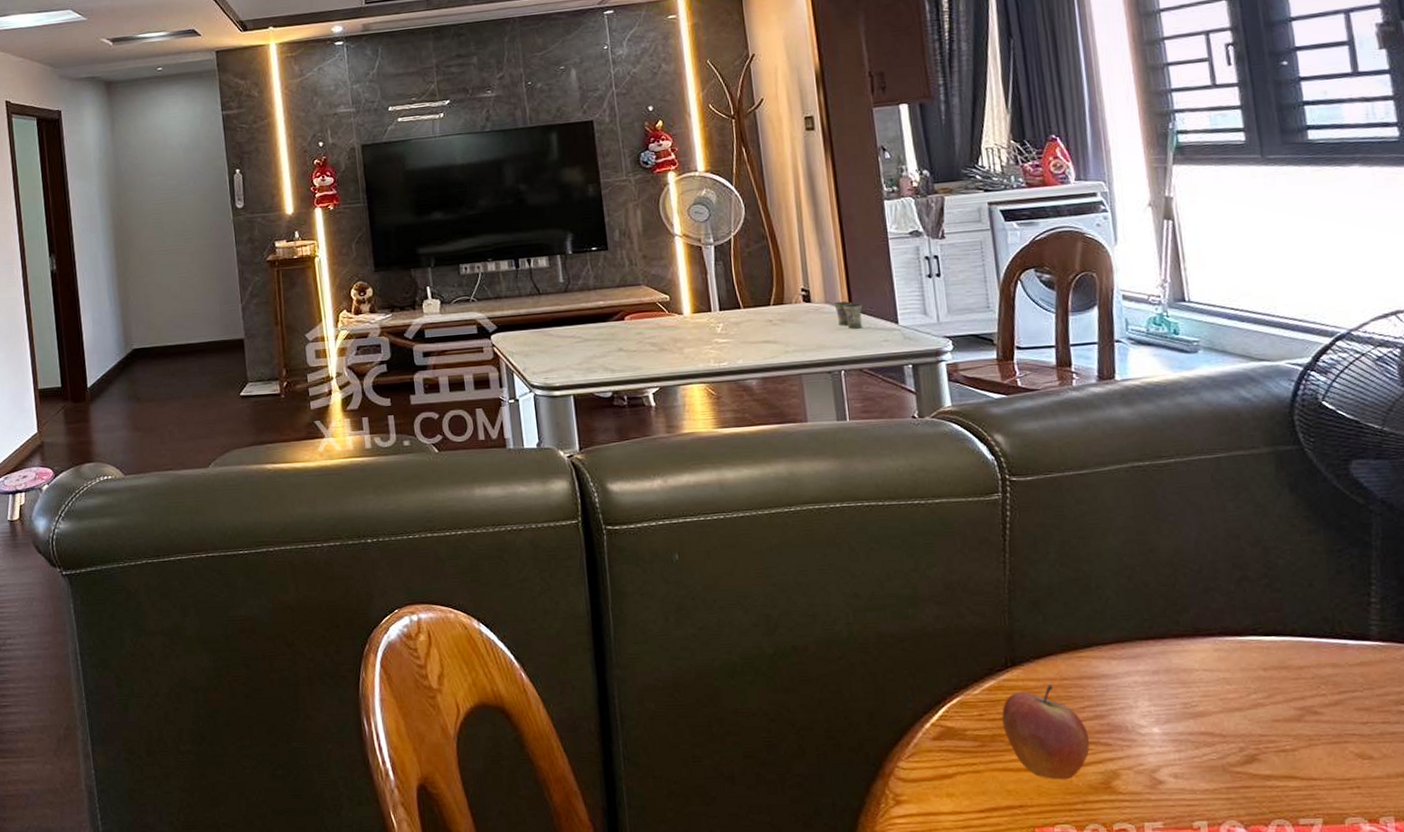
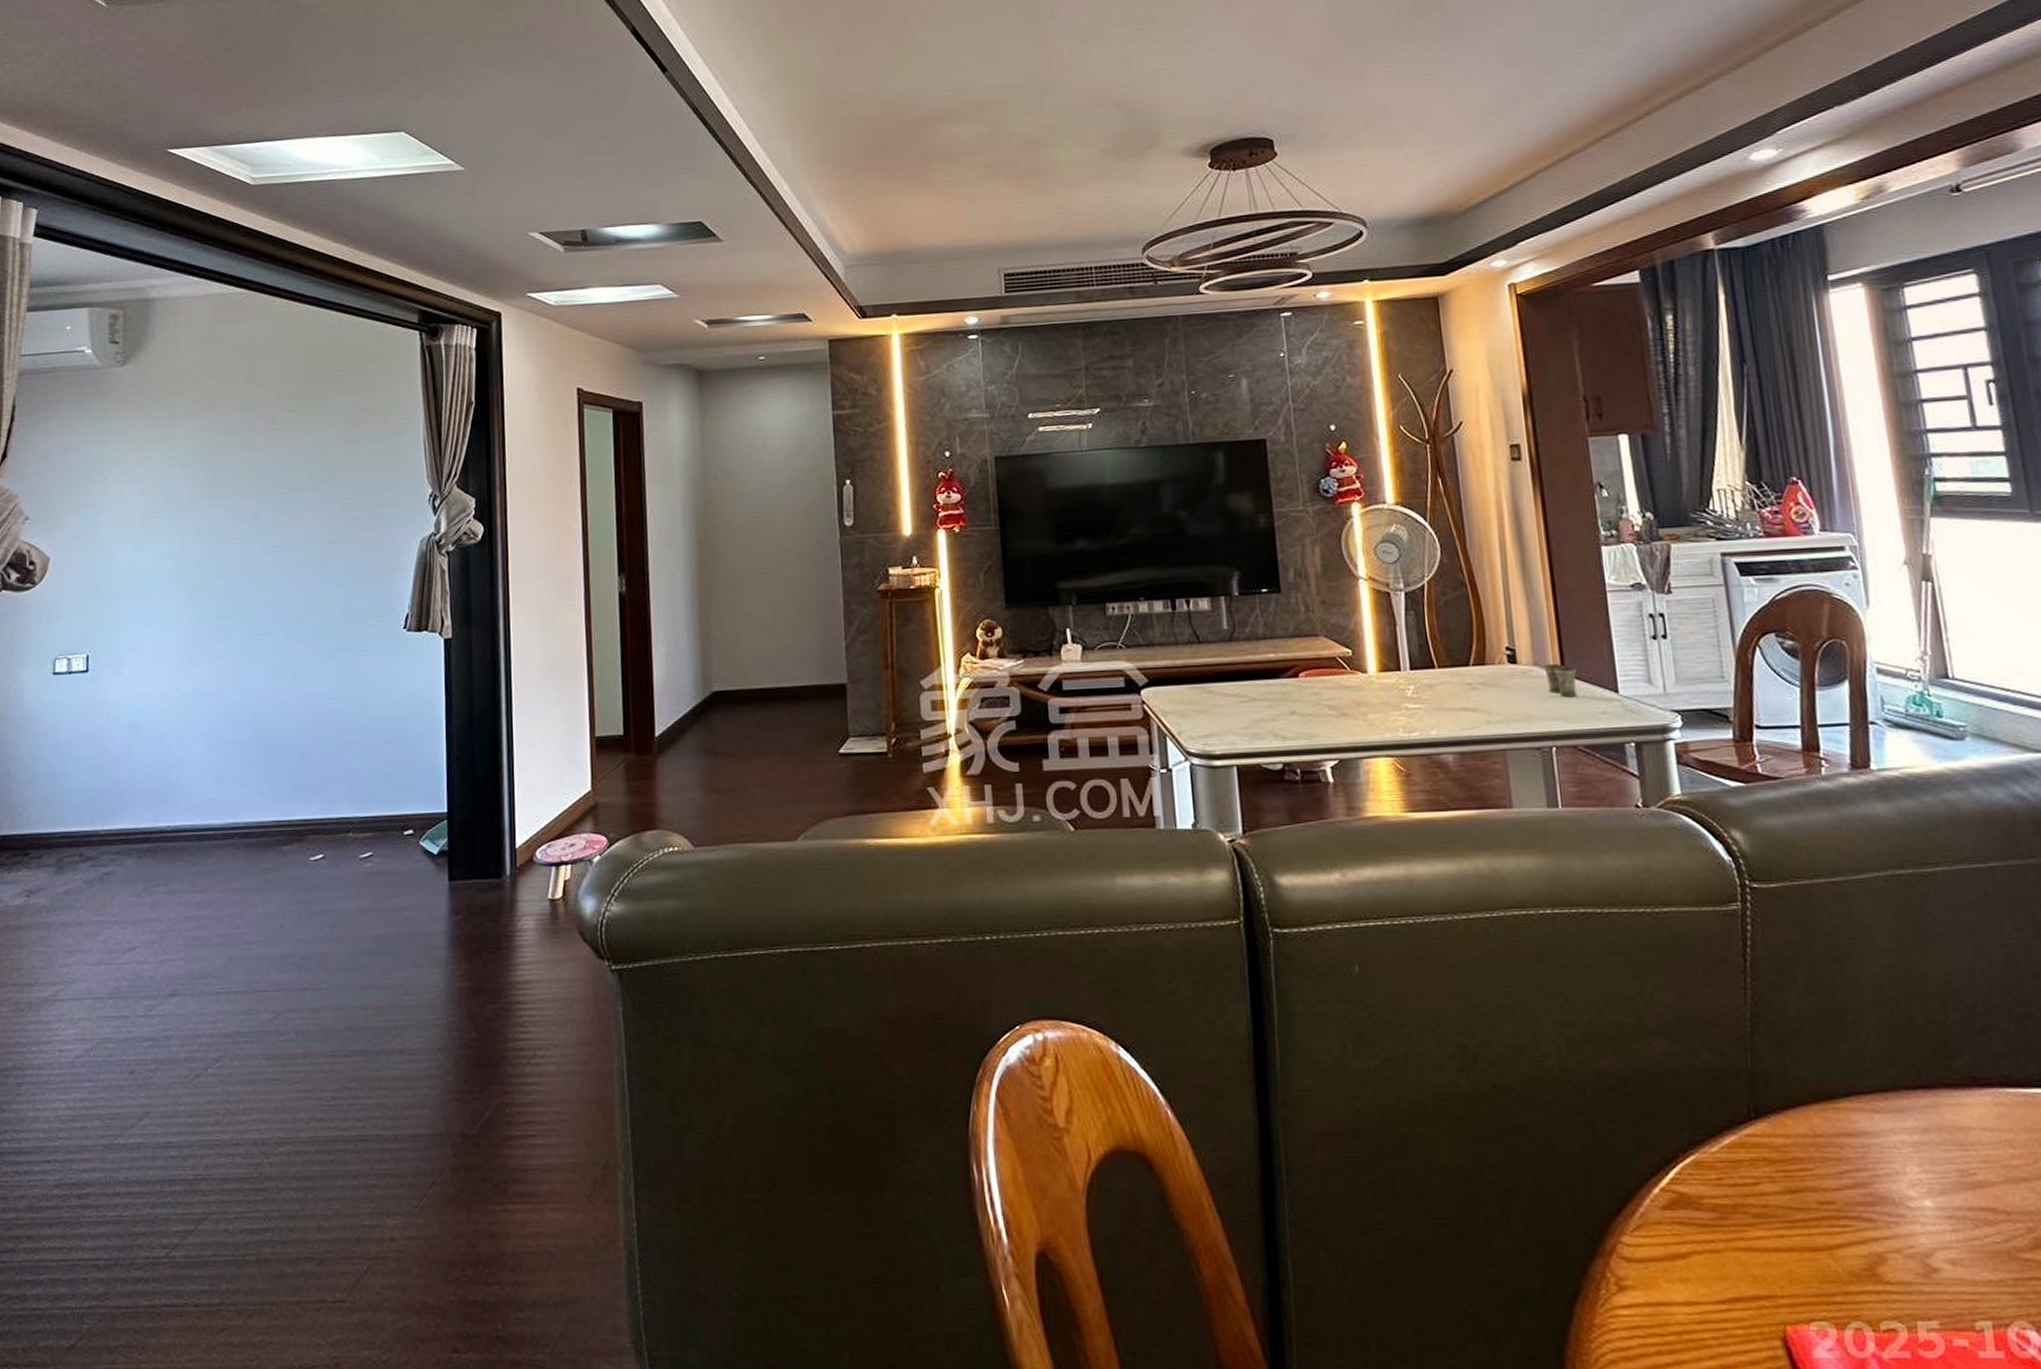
fruit: present [1001,685,1090,780] -> none [1744,1142,1850,1264]

